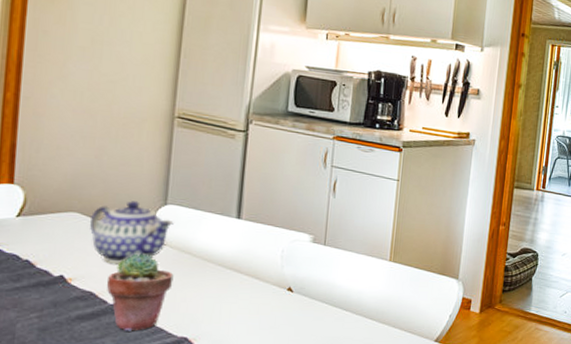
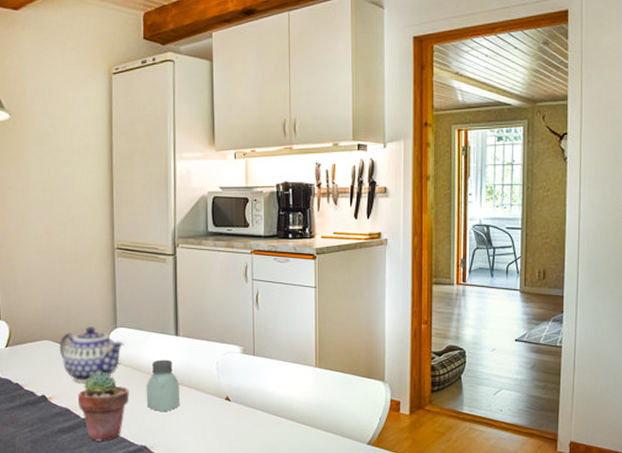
saltshaker: none [193,243,236,301] -> present [146,359,179,412]

